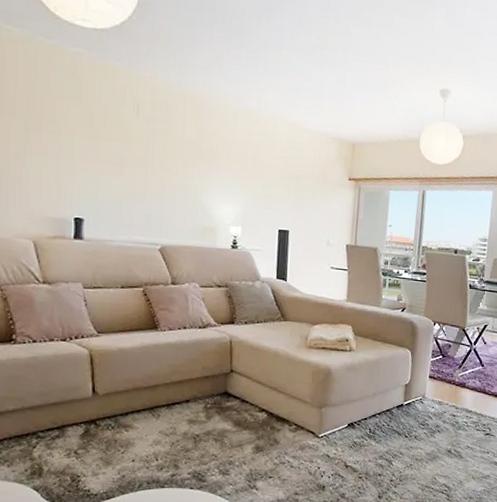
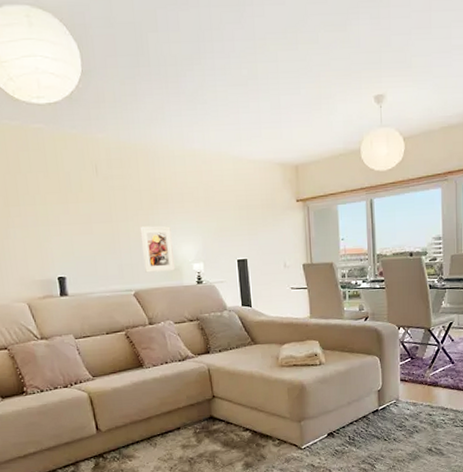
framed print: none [175,178,212,231] -> present [140,226,176,273]

